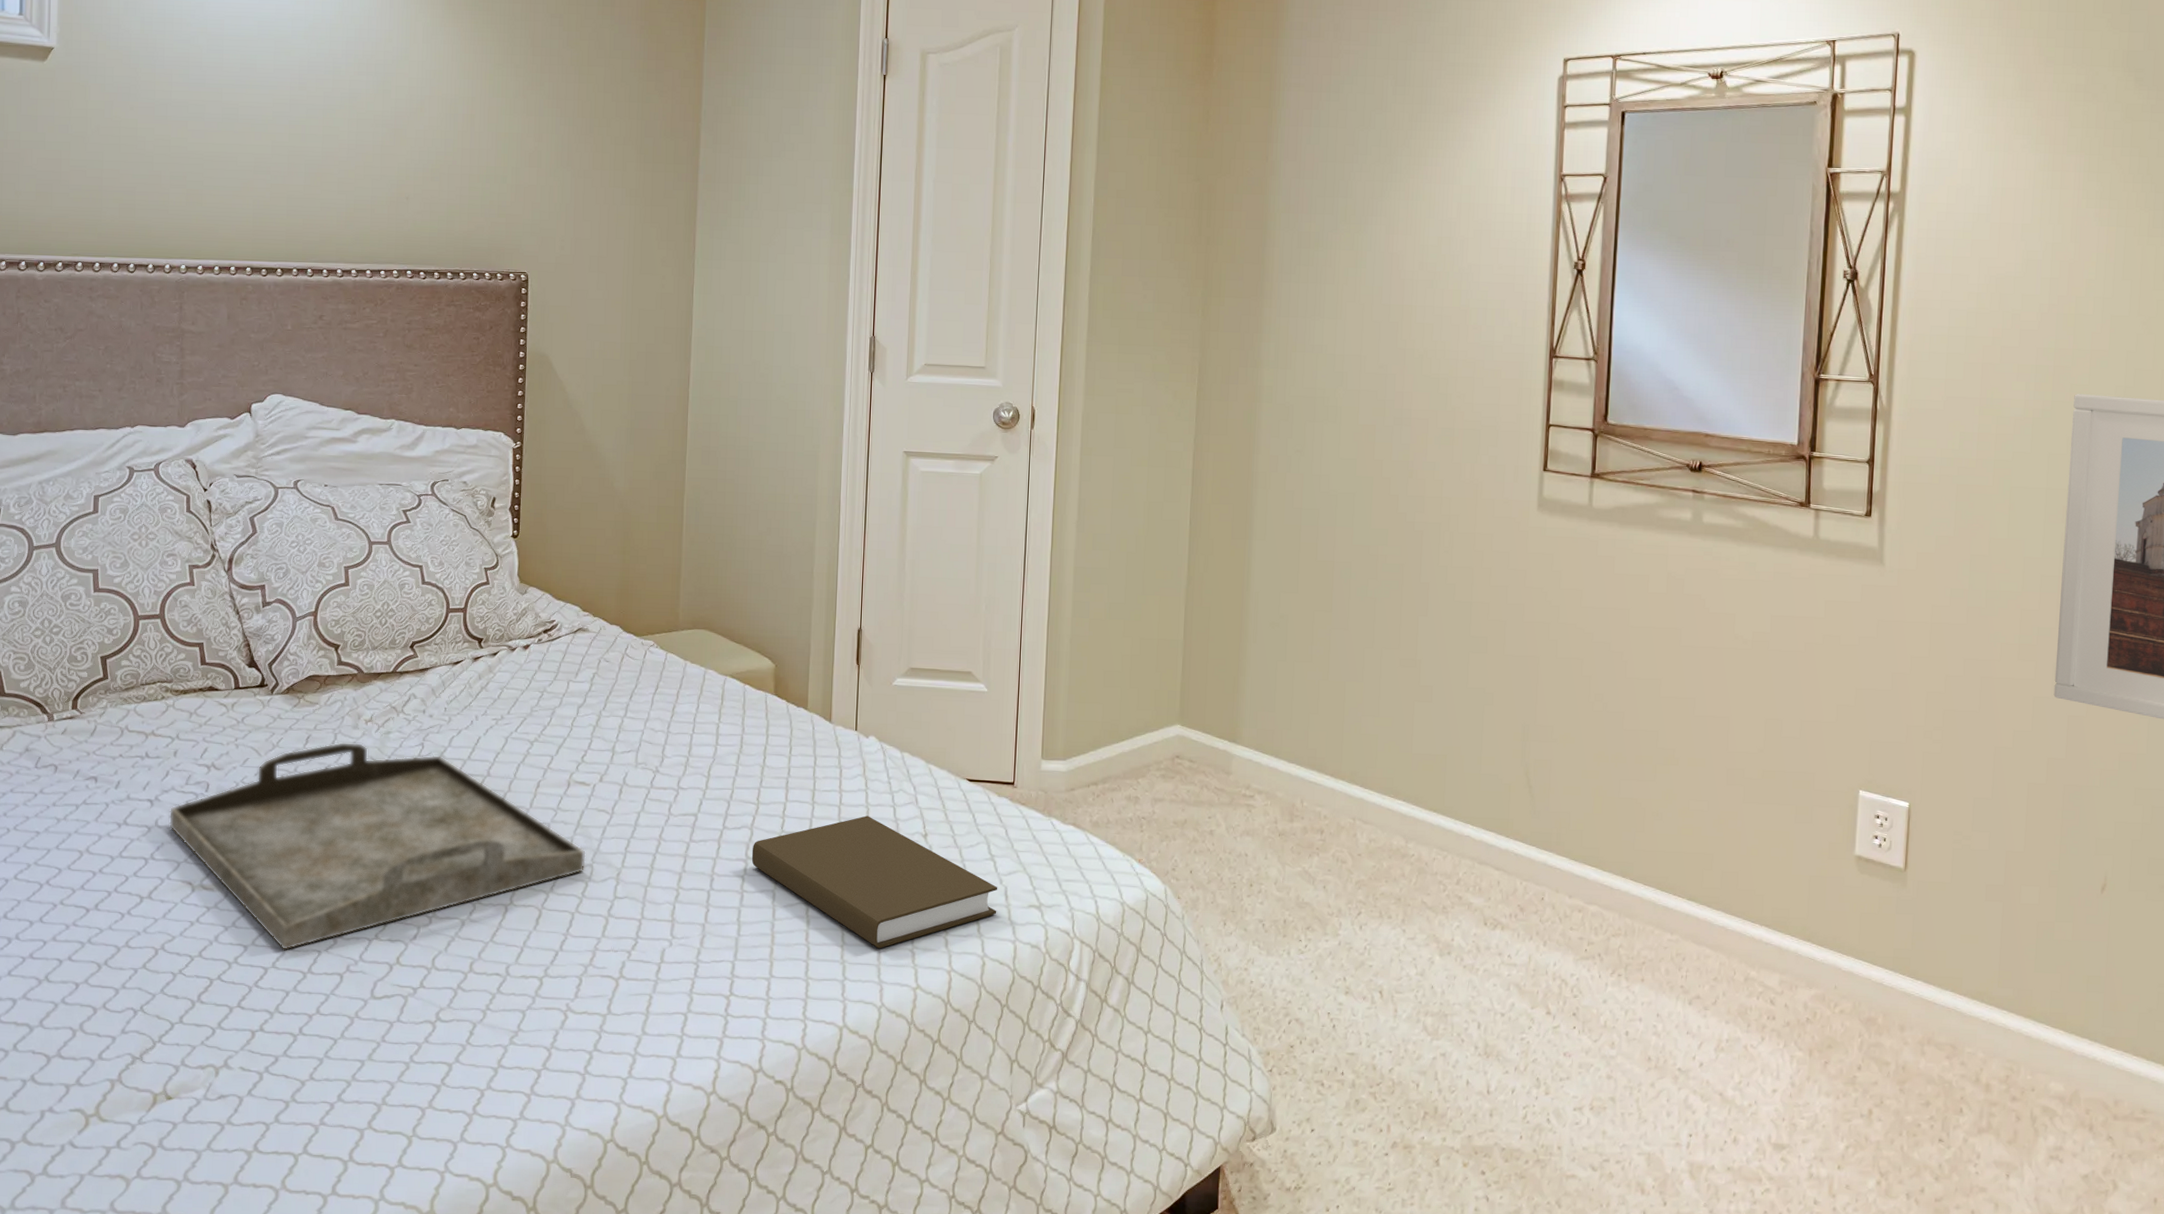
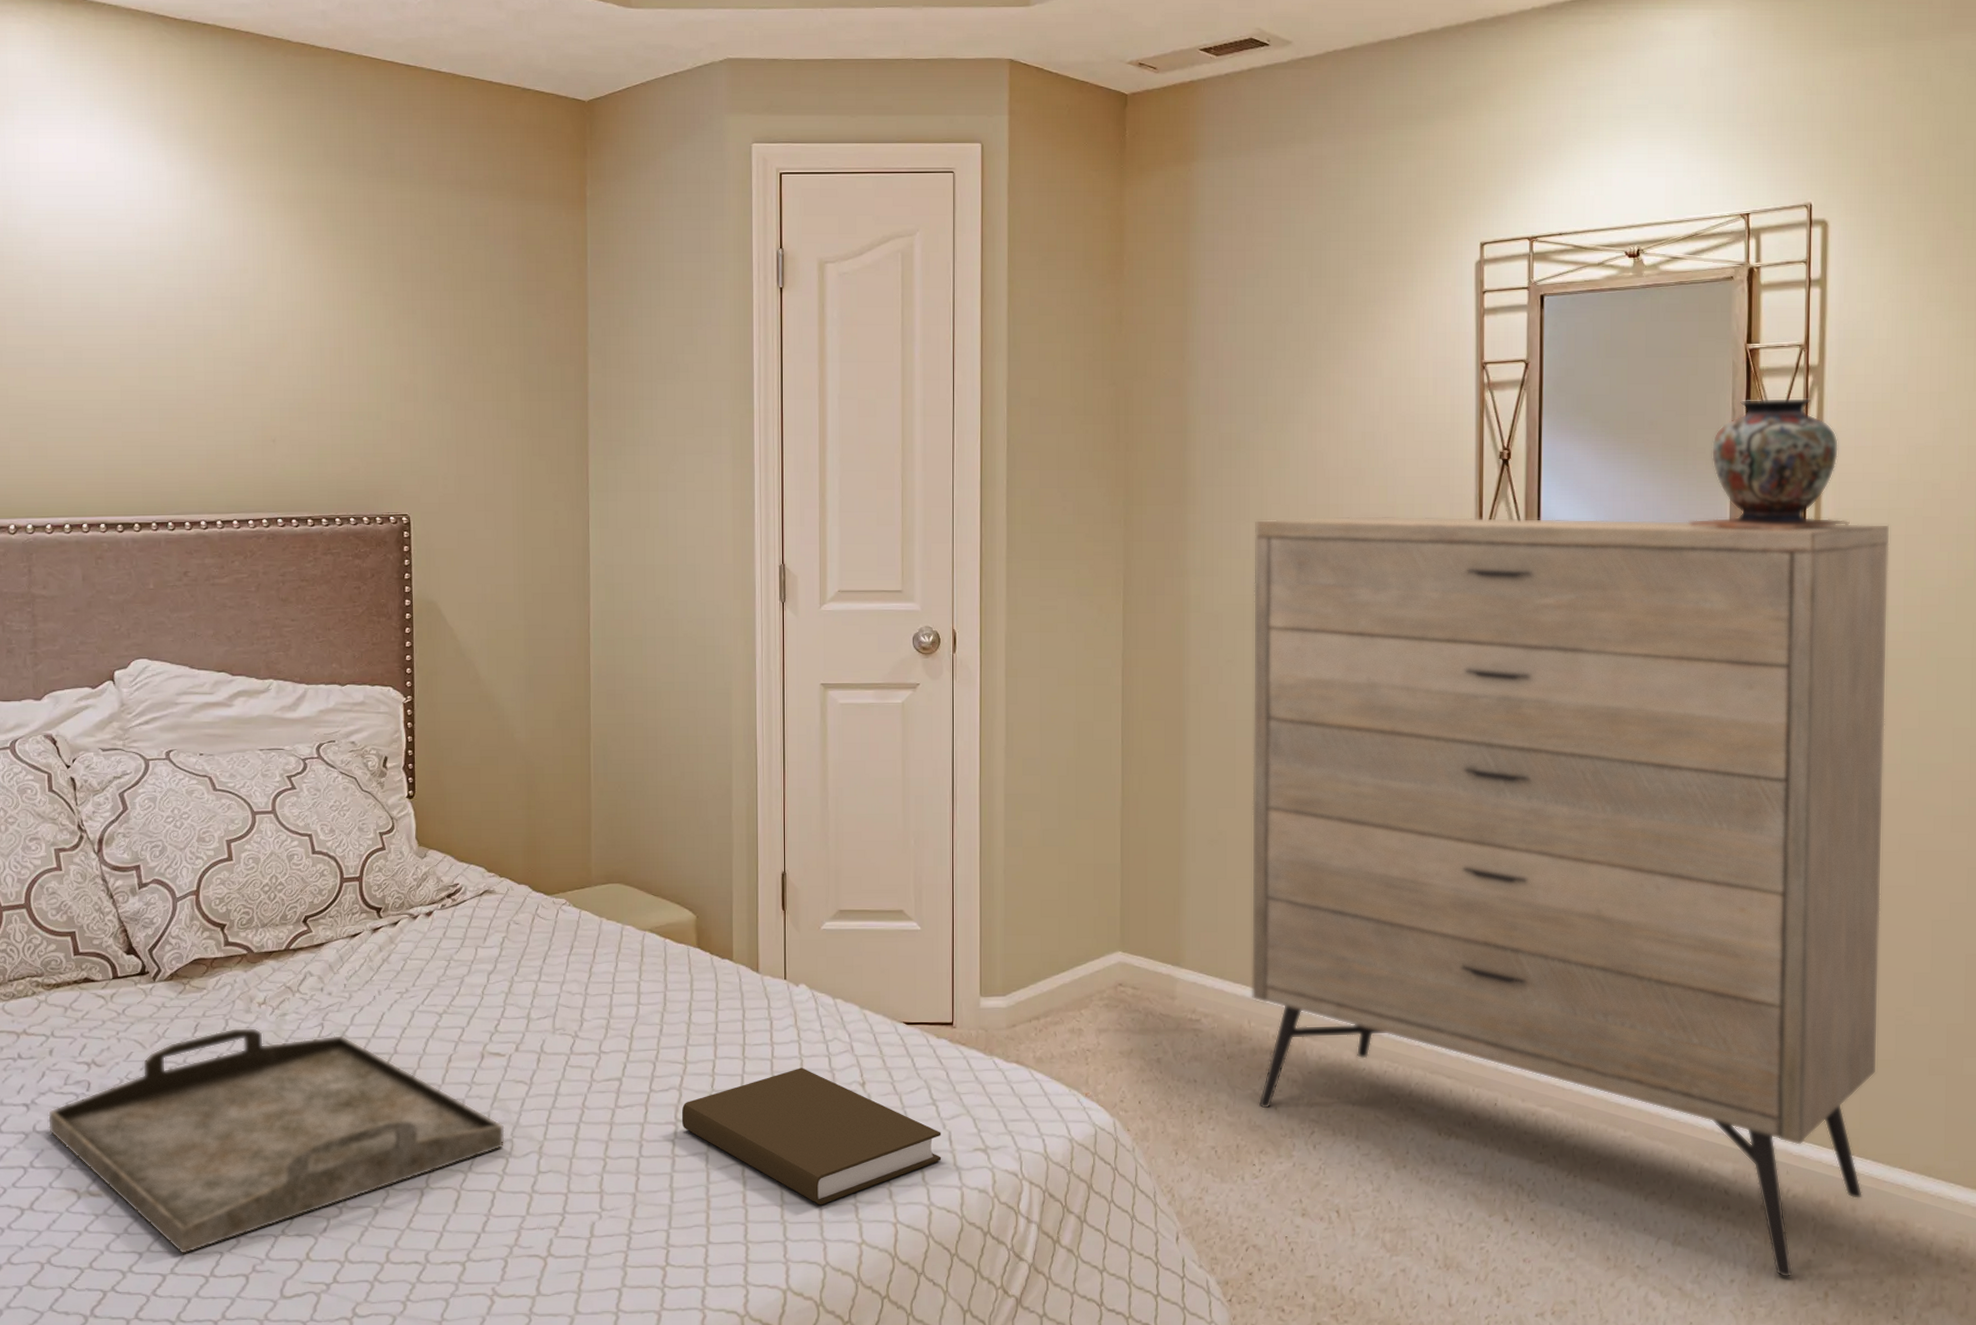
dresser: none [1305,316,1968,1092] -> present [1251,515,1891,1278]
decorative vase: none [1761,221,1926,352] -> present [1688,397,1850,530]

